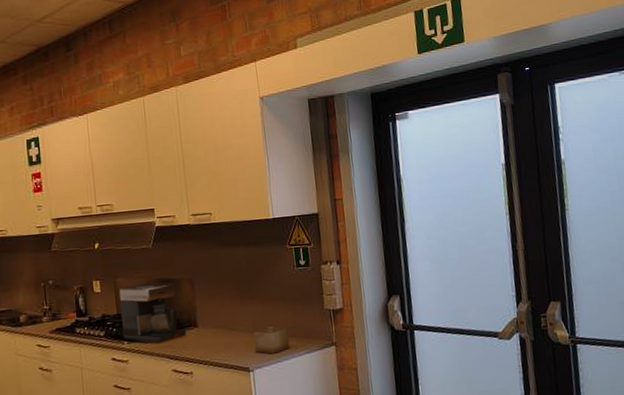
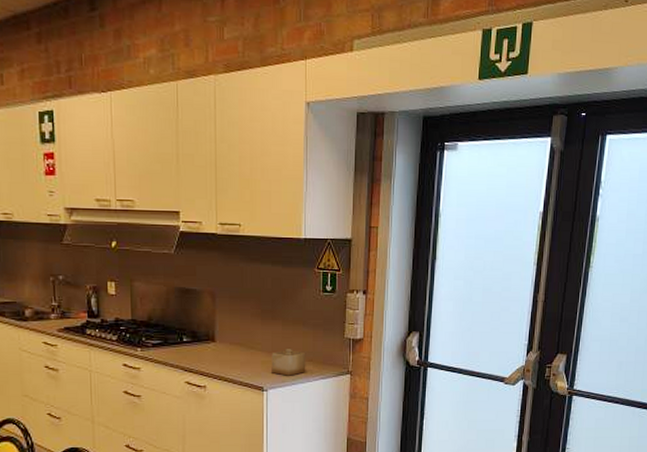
coffee maker: present [118,282,186,344] -> none [135,291,203,354]

